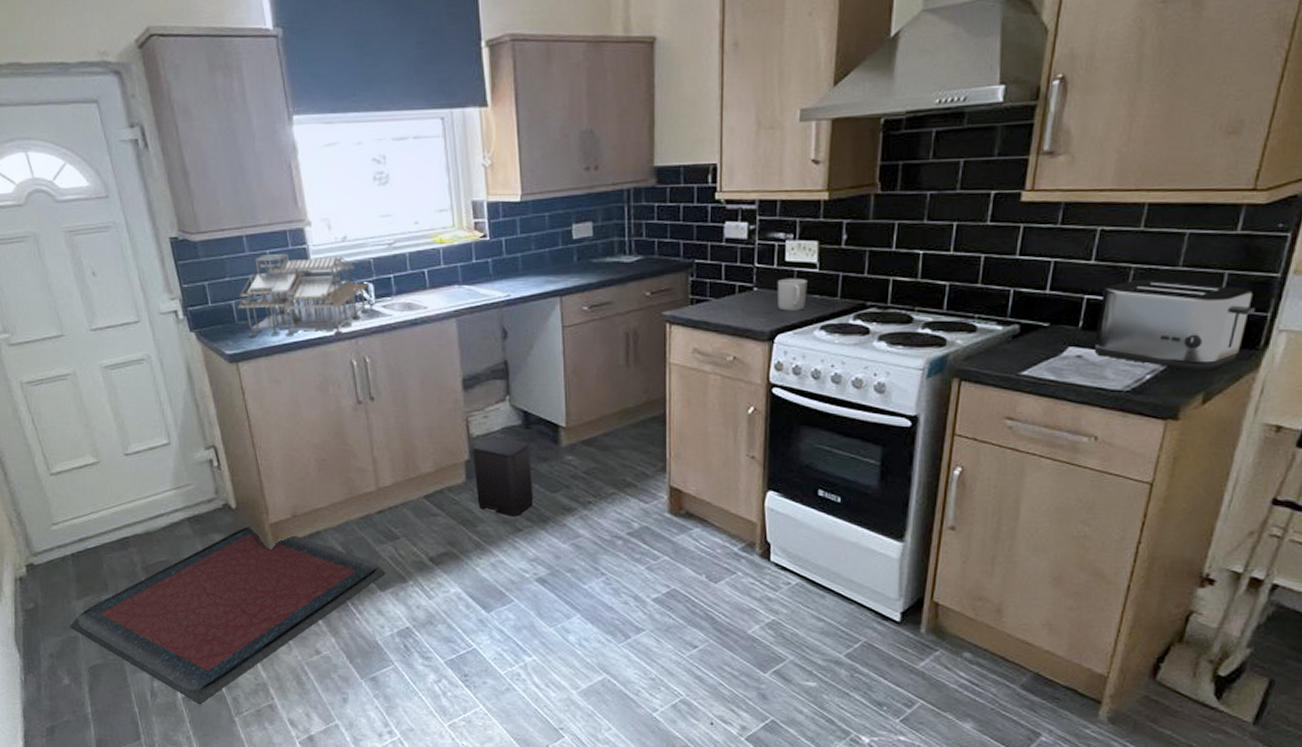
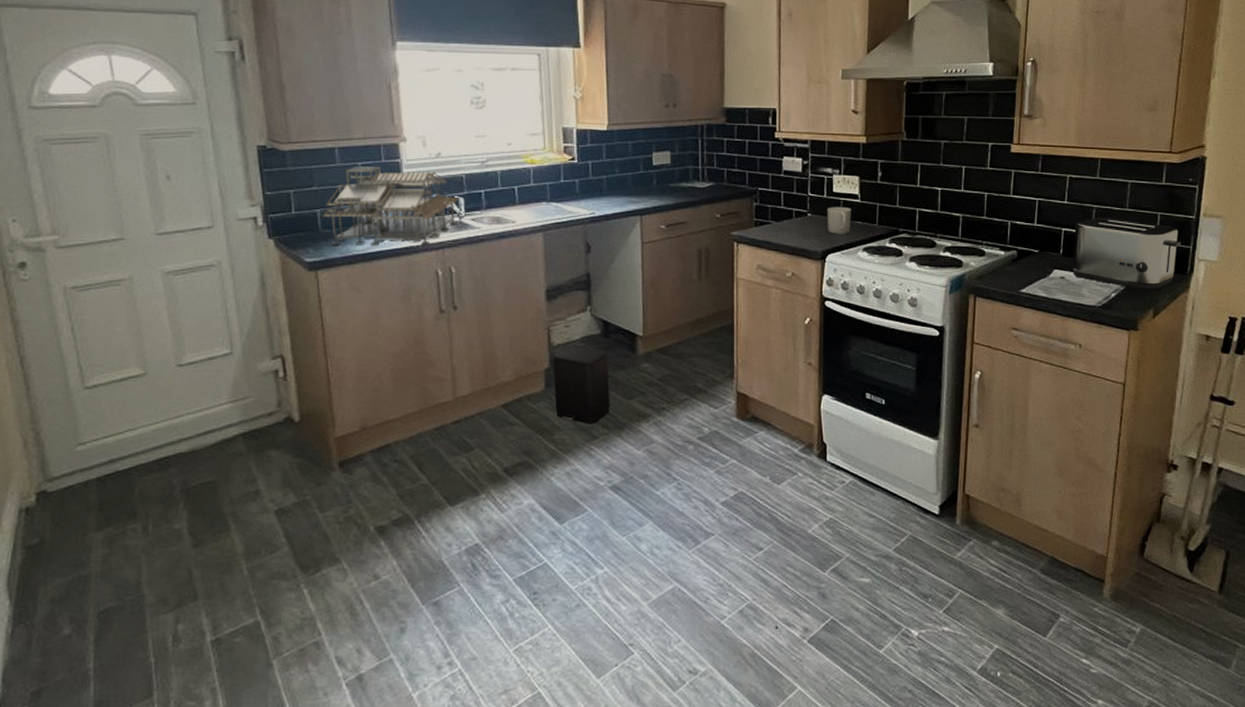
doormat: present [69,526,386,704] -> none [80,440,458,647]

